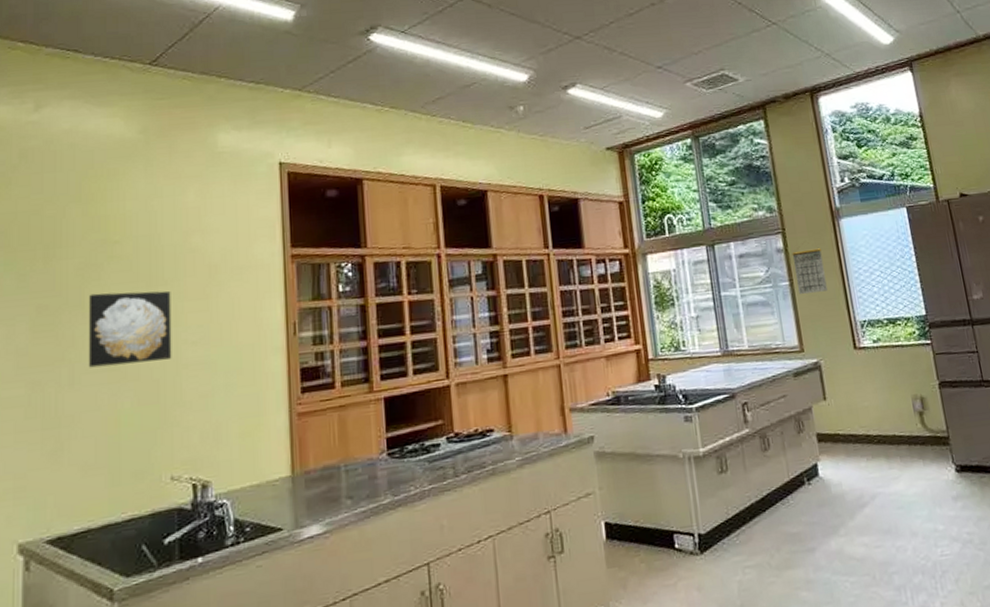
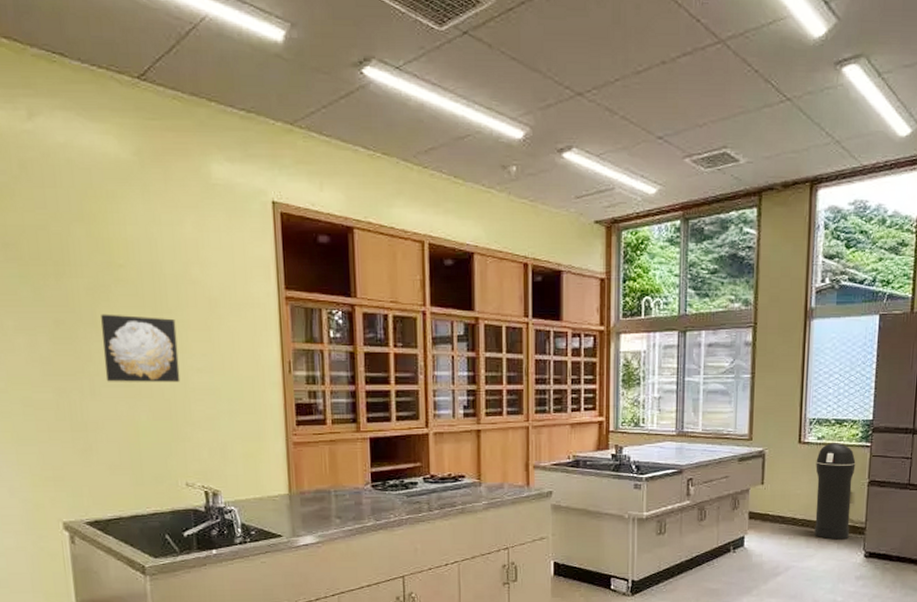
calendar: present [792,248,828,294] -> none [757,346,789,387]
trash can: none [877,344,933,456] -> present [814,443,856,540]

